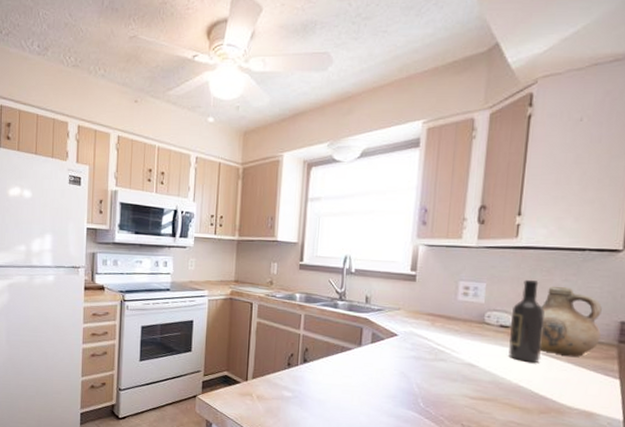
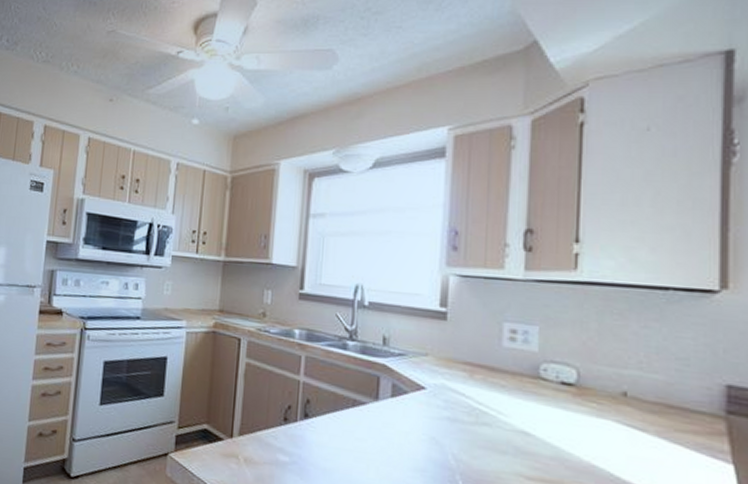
wine bottle: present [508,279,545,363] -> none [575,323,621,435]
ceramic jug: present [539,286,602,357] -> none [614,333,700,430]

